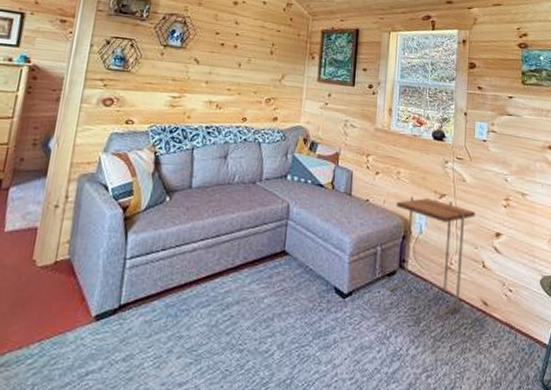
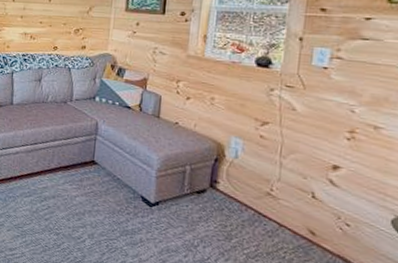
side table: present [388,196,476,317] -> none [197,121,307,238]

